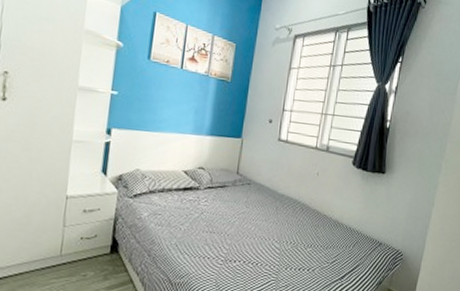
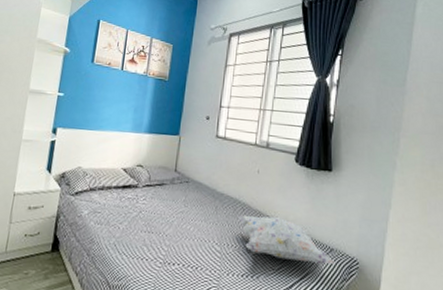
decorative pillow: none [297,215,382,257] -> present [238,215,334,265]

